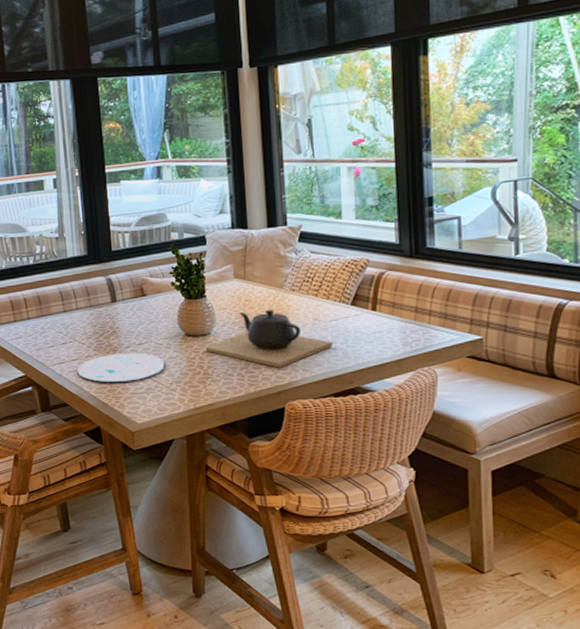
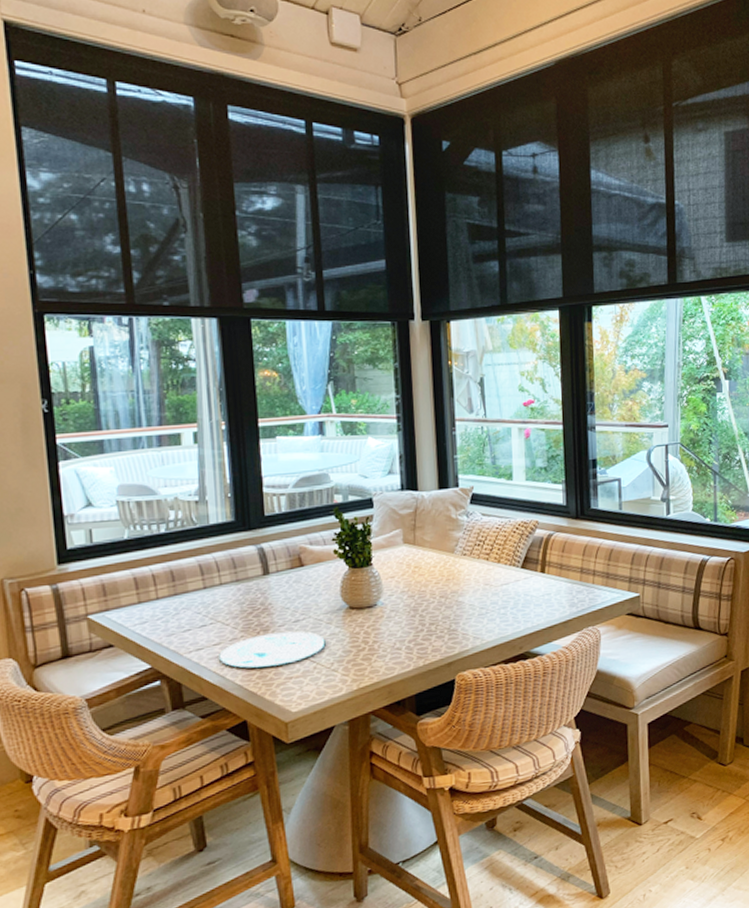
teapot: present [205,309,333,368] -> none [370,575,503,638]

